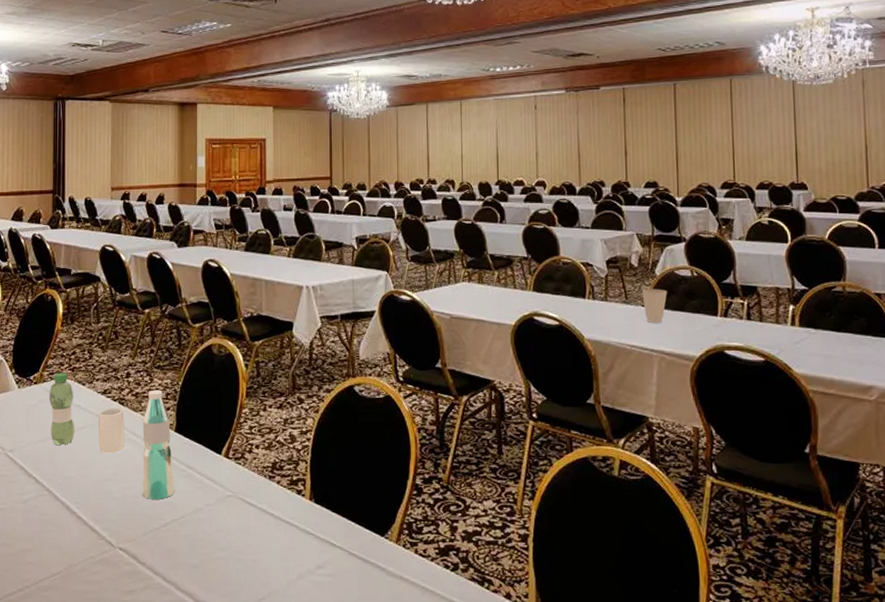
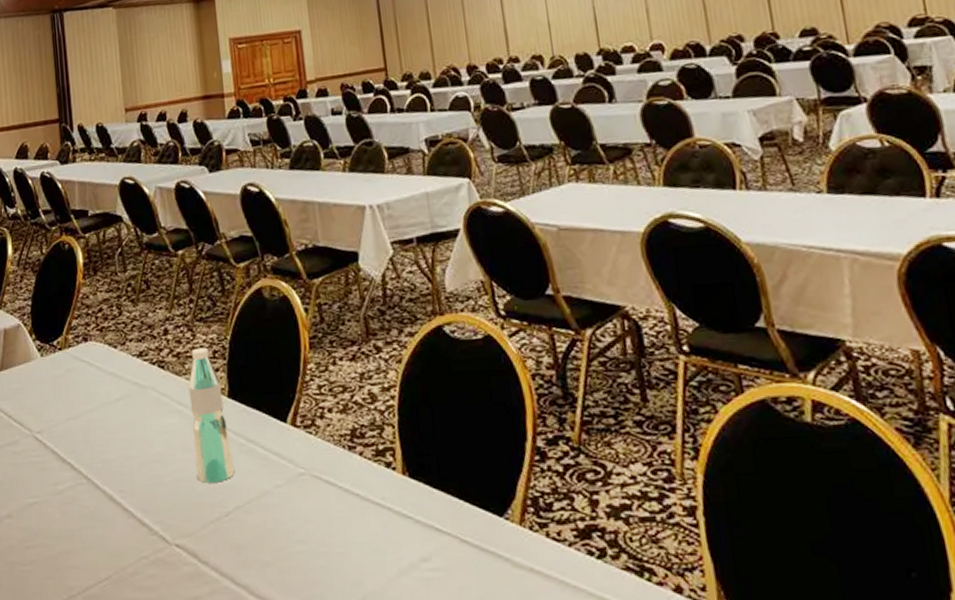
water bottle: present [48,372,75,446] -> none [76,334,111,423]
cup: present [98,407,125,454] -> none [135,372,170,429]
cup: present [642,289,668,324] -> none [814,168,851,216]

